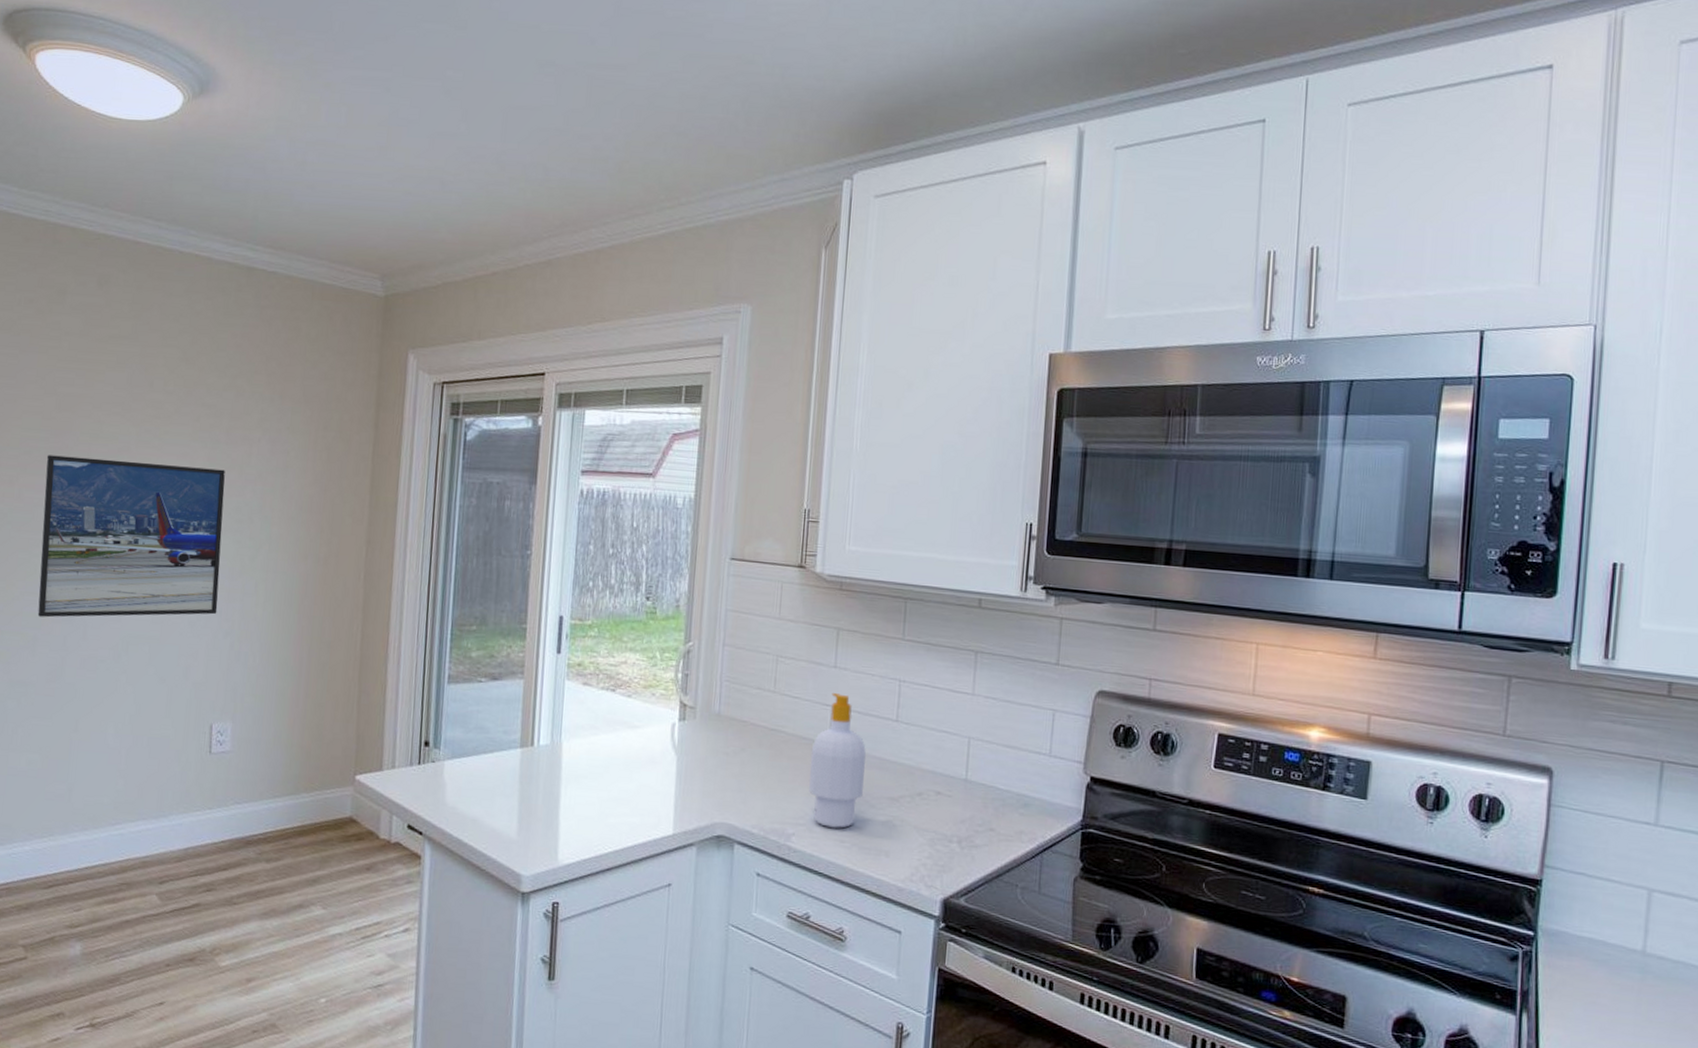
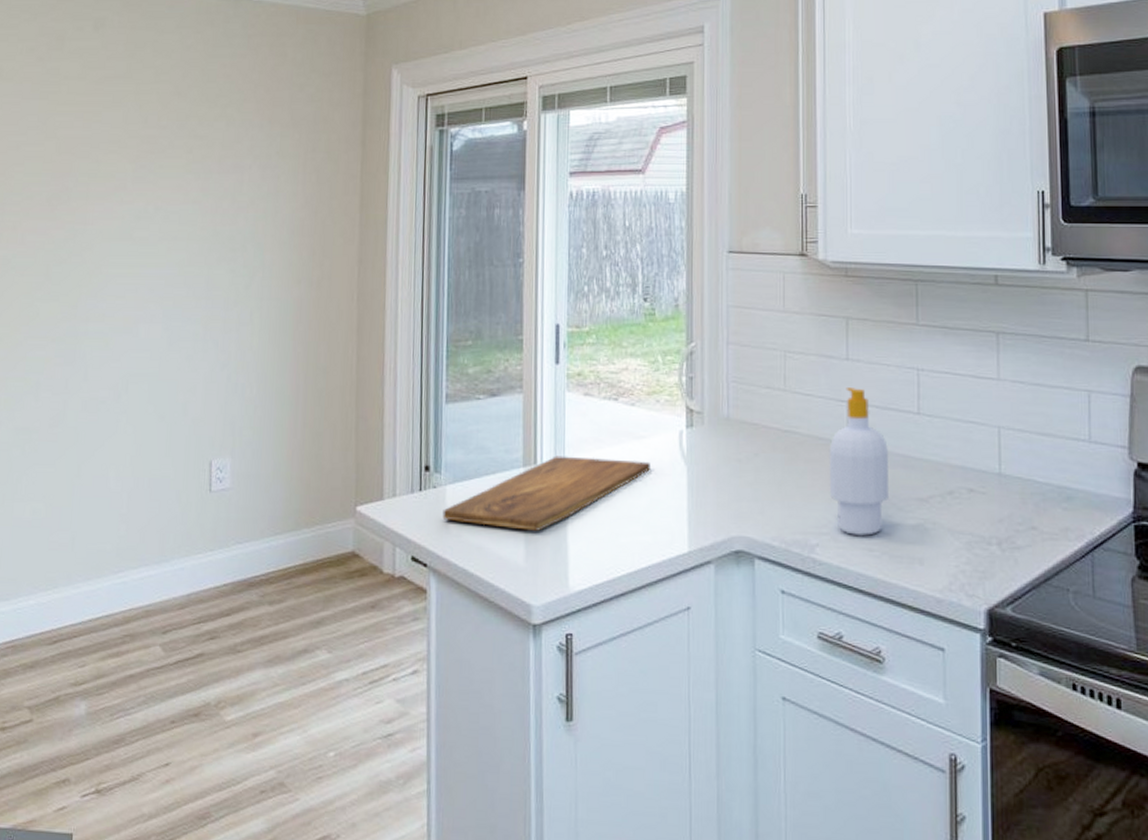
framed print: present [37,455,225,618] -> none [40,198,218,361]
cutting board: none [439,739,642,808] -> present [442,455,650,531]

